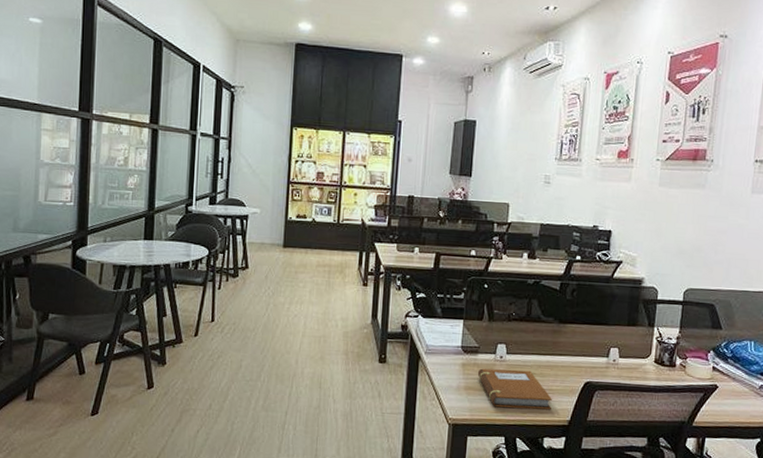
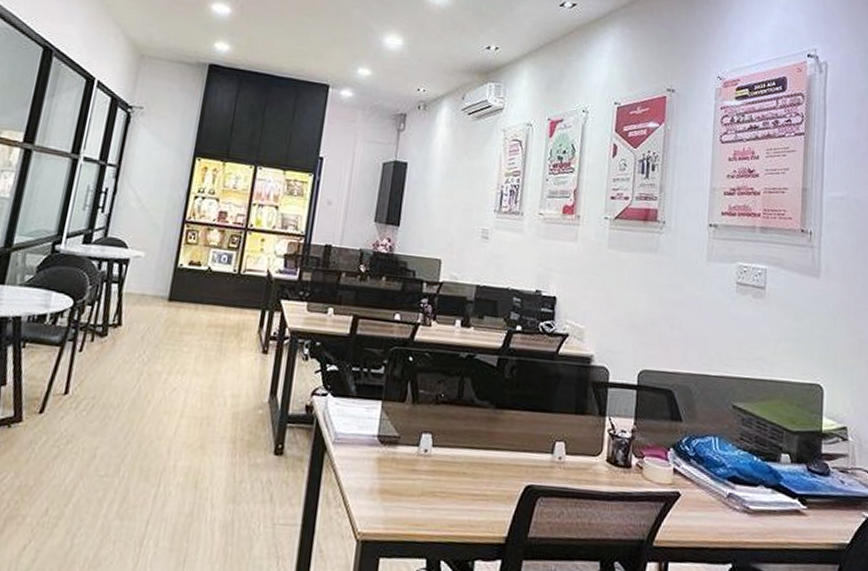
notebook: present [477,368,552,410] -> none [395,465,486,523]

